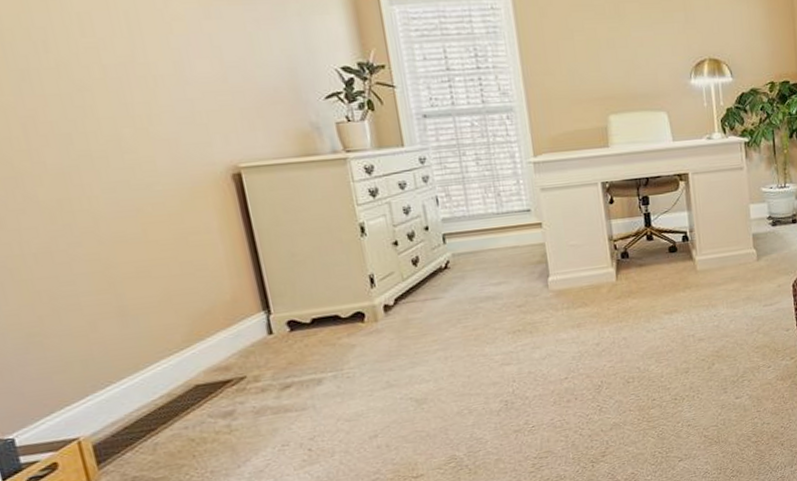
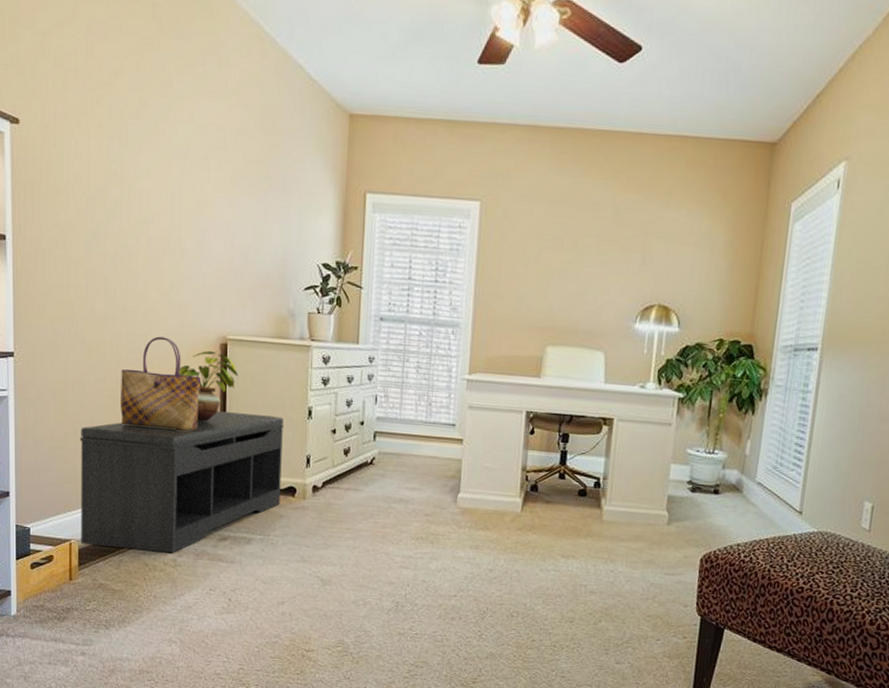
bench: none [60,240,349,439] -> present [79,411,284,554]
tote bag: none [102,179,223,290] -> present [121,336,201,431]
potted plant: none [183,184,264,266] -> present [178,350,239,422]

